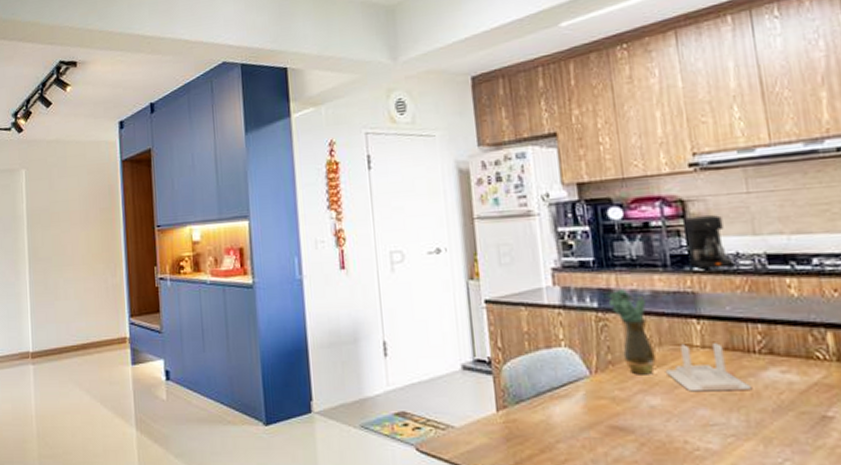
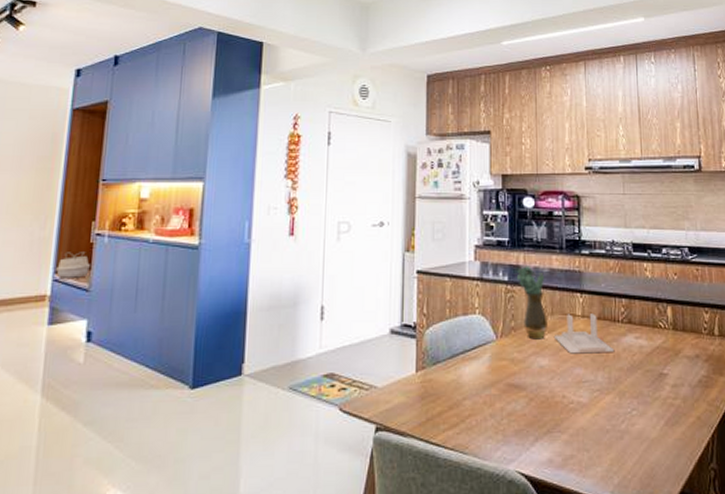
woven basket: none [131,296,160,323] -> present [56,252,91,280]
coffee maker: present [682,214,734,269] -> none [577,209,610,252]

